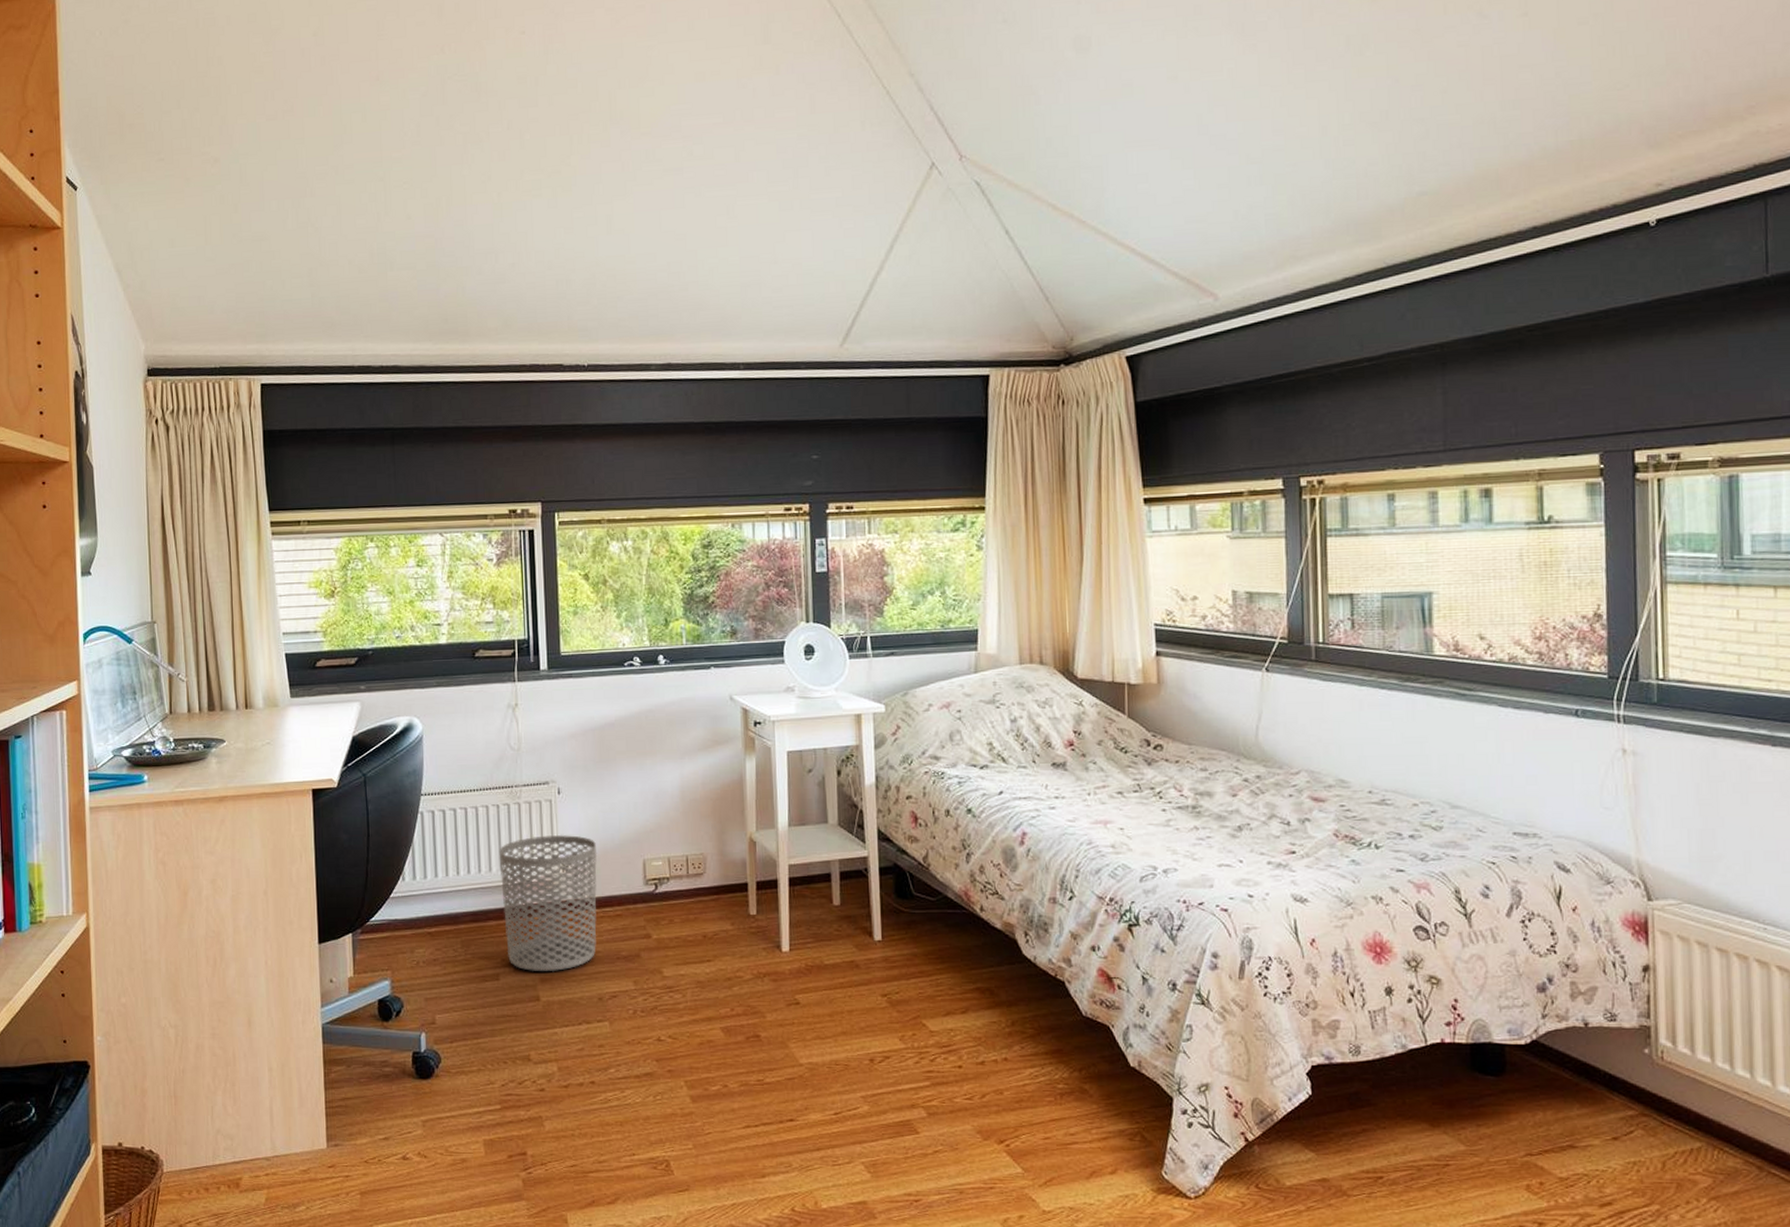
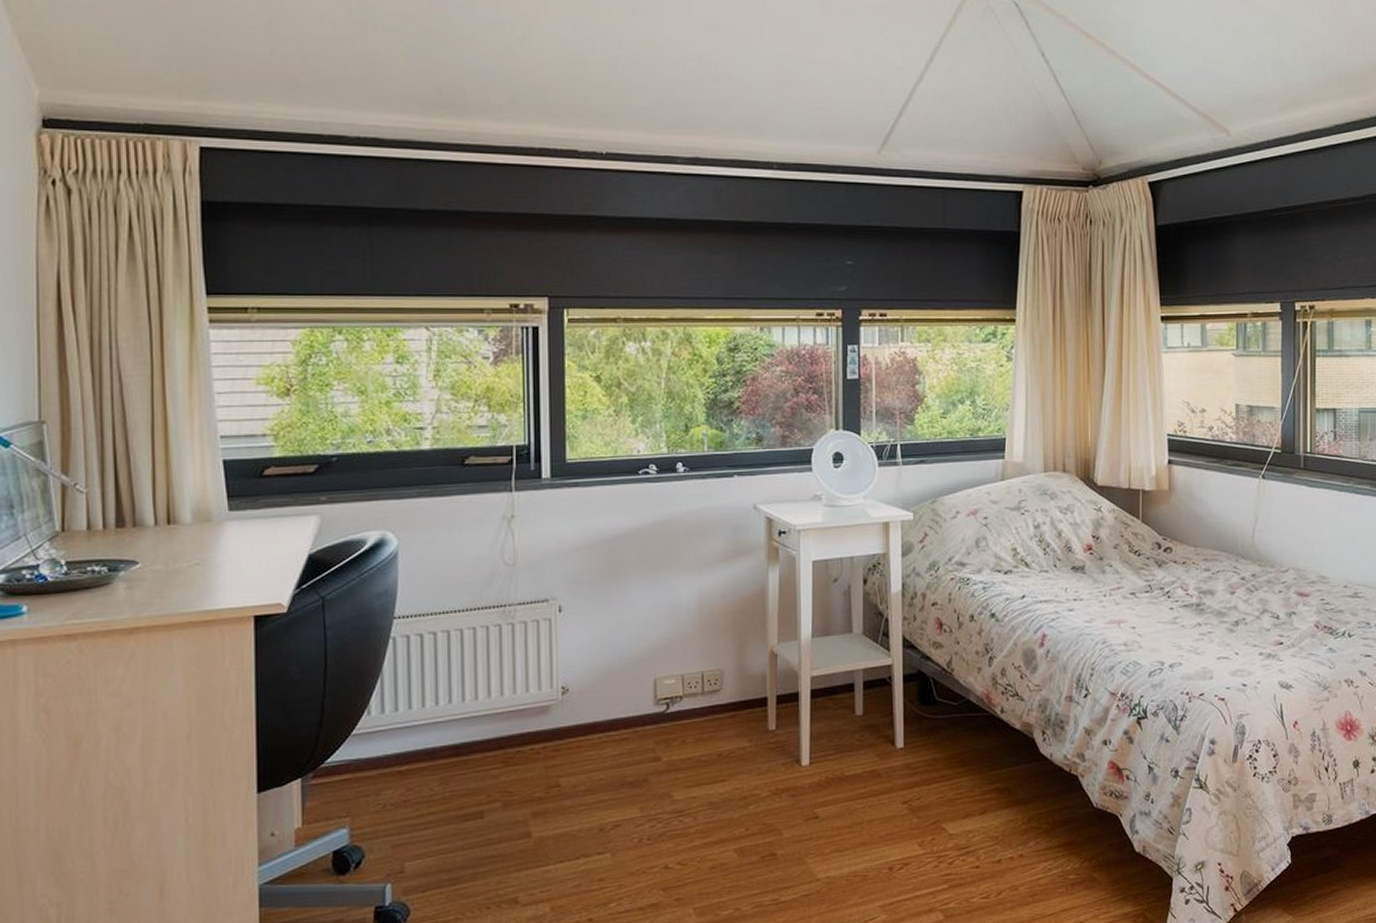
waste bin: present [499,834,598,971] -> none [487,655,603,806]

